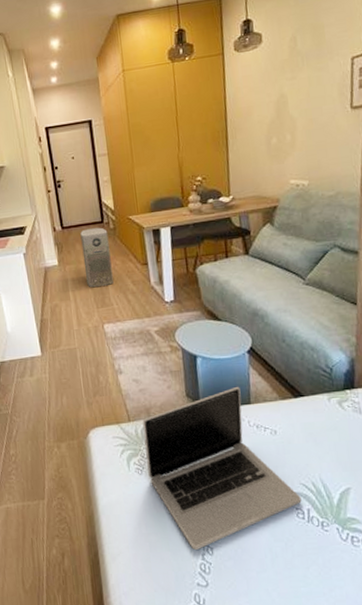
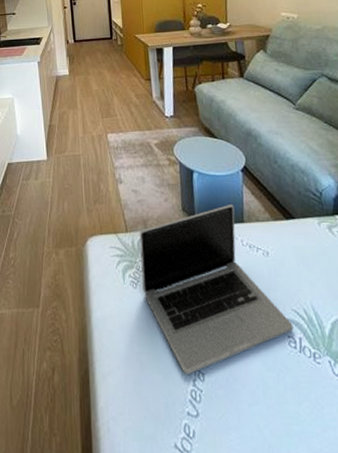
air purifier: present [80,227,114,288] -> none [91,43,119,98]

